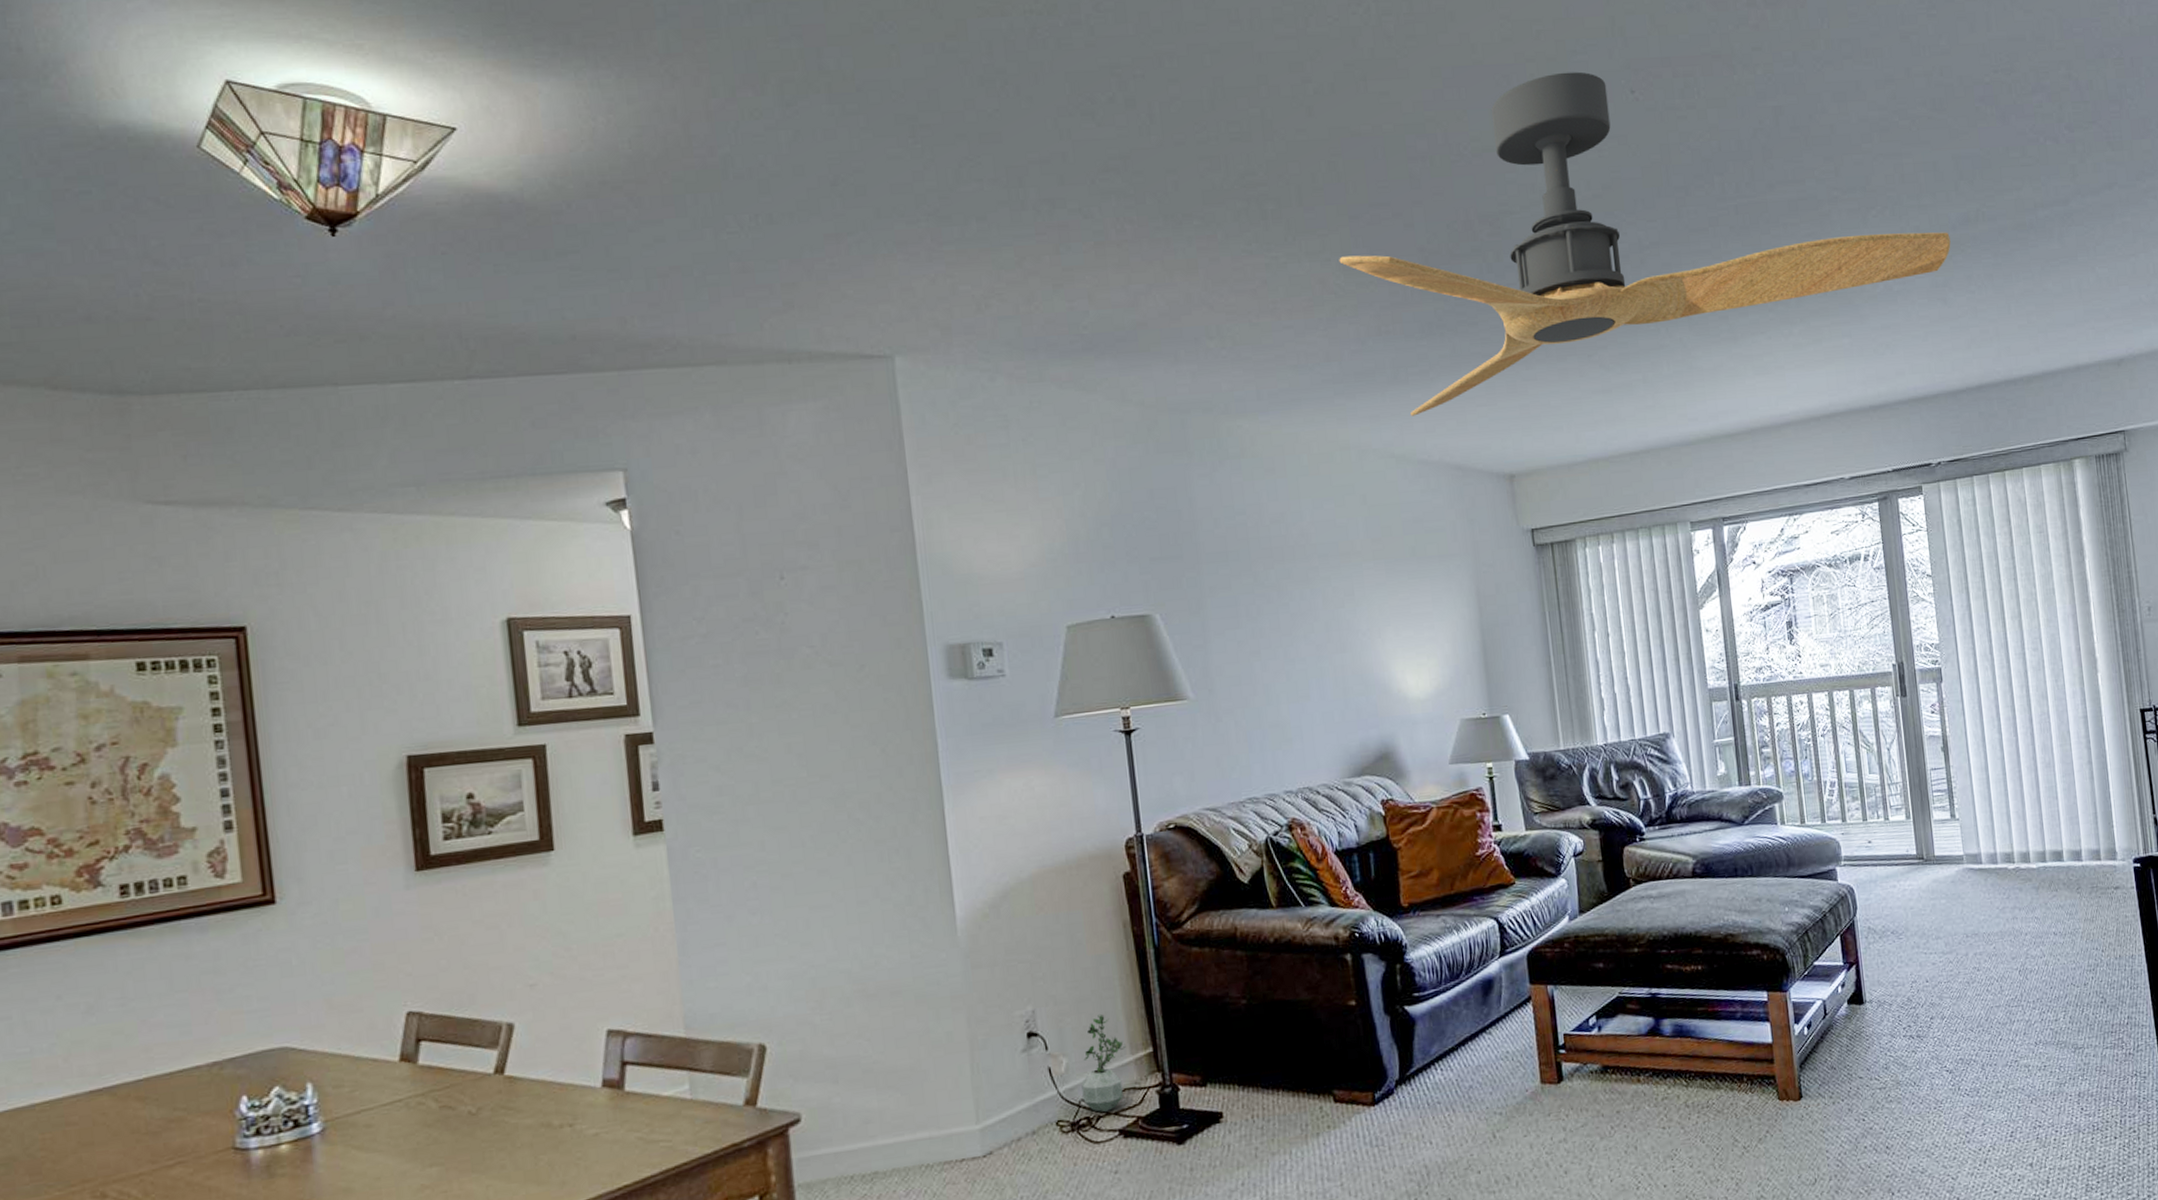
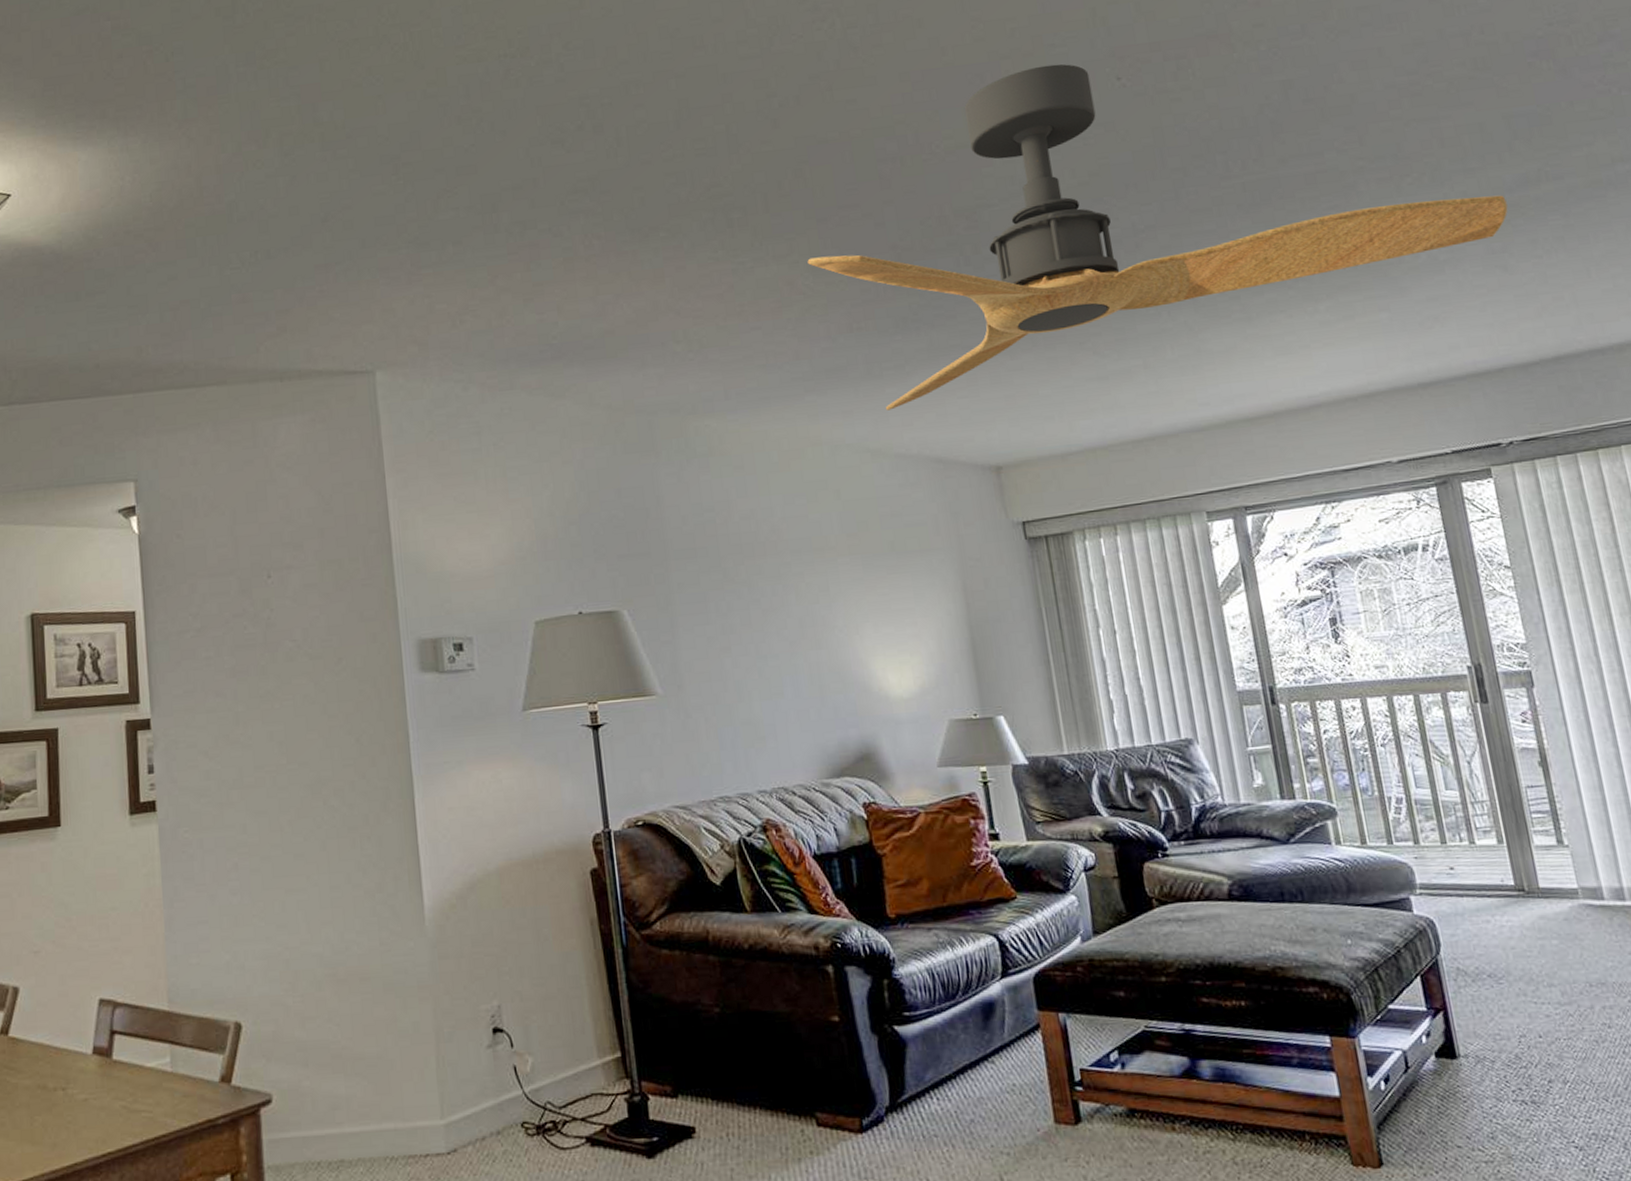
potted plant: present [1081,1013,1127,1112] -> none [547,1013,594,1117]

